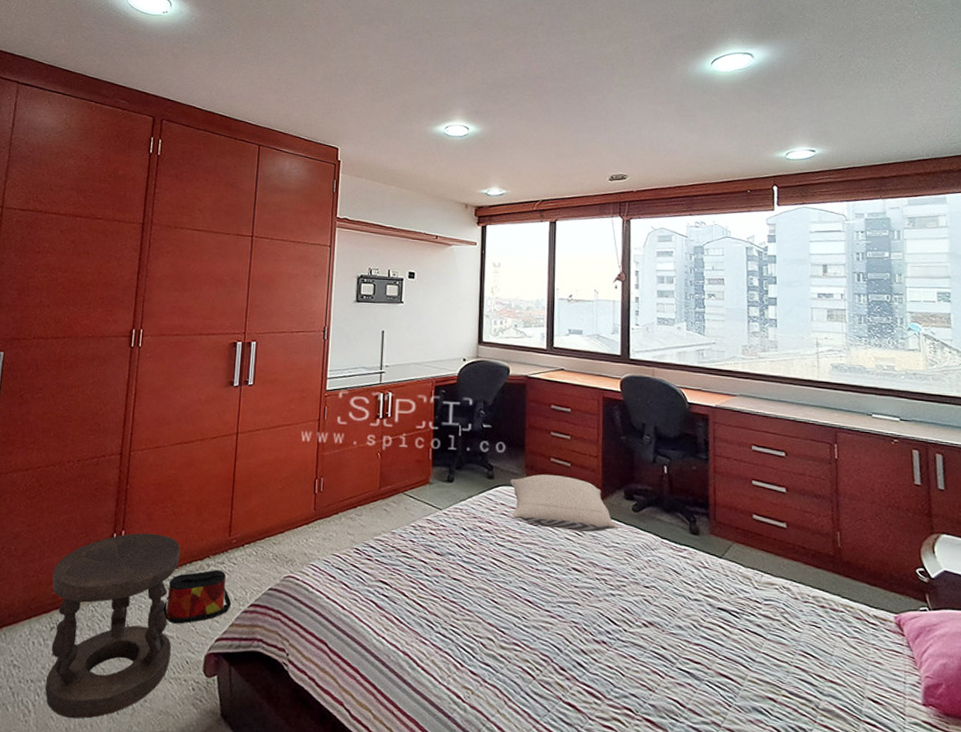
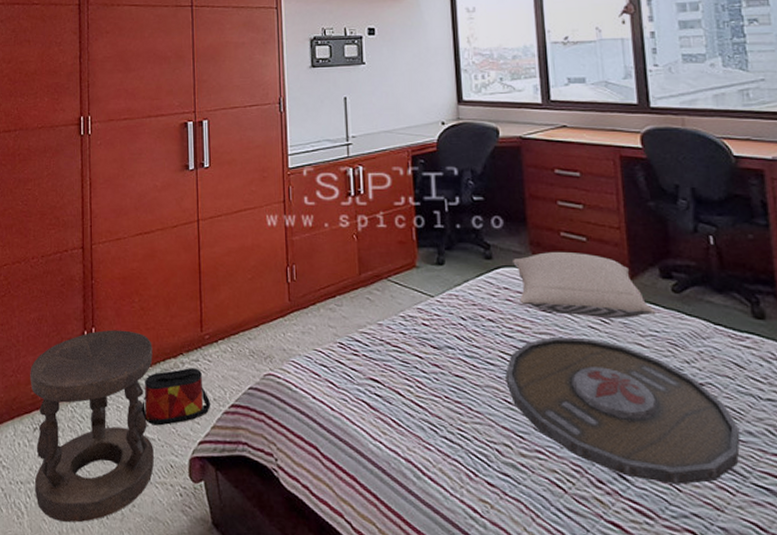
serving tray: none [495,546,672,670] -> present [505,336,740,485]

